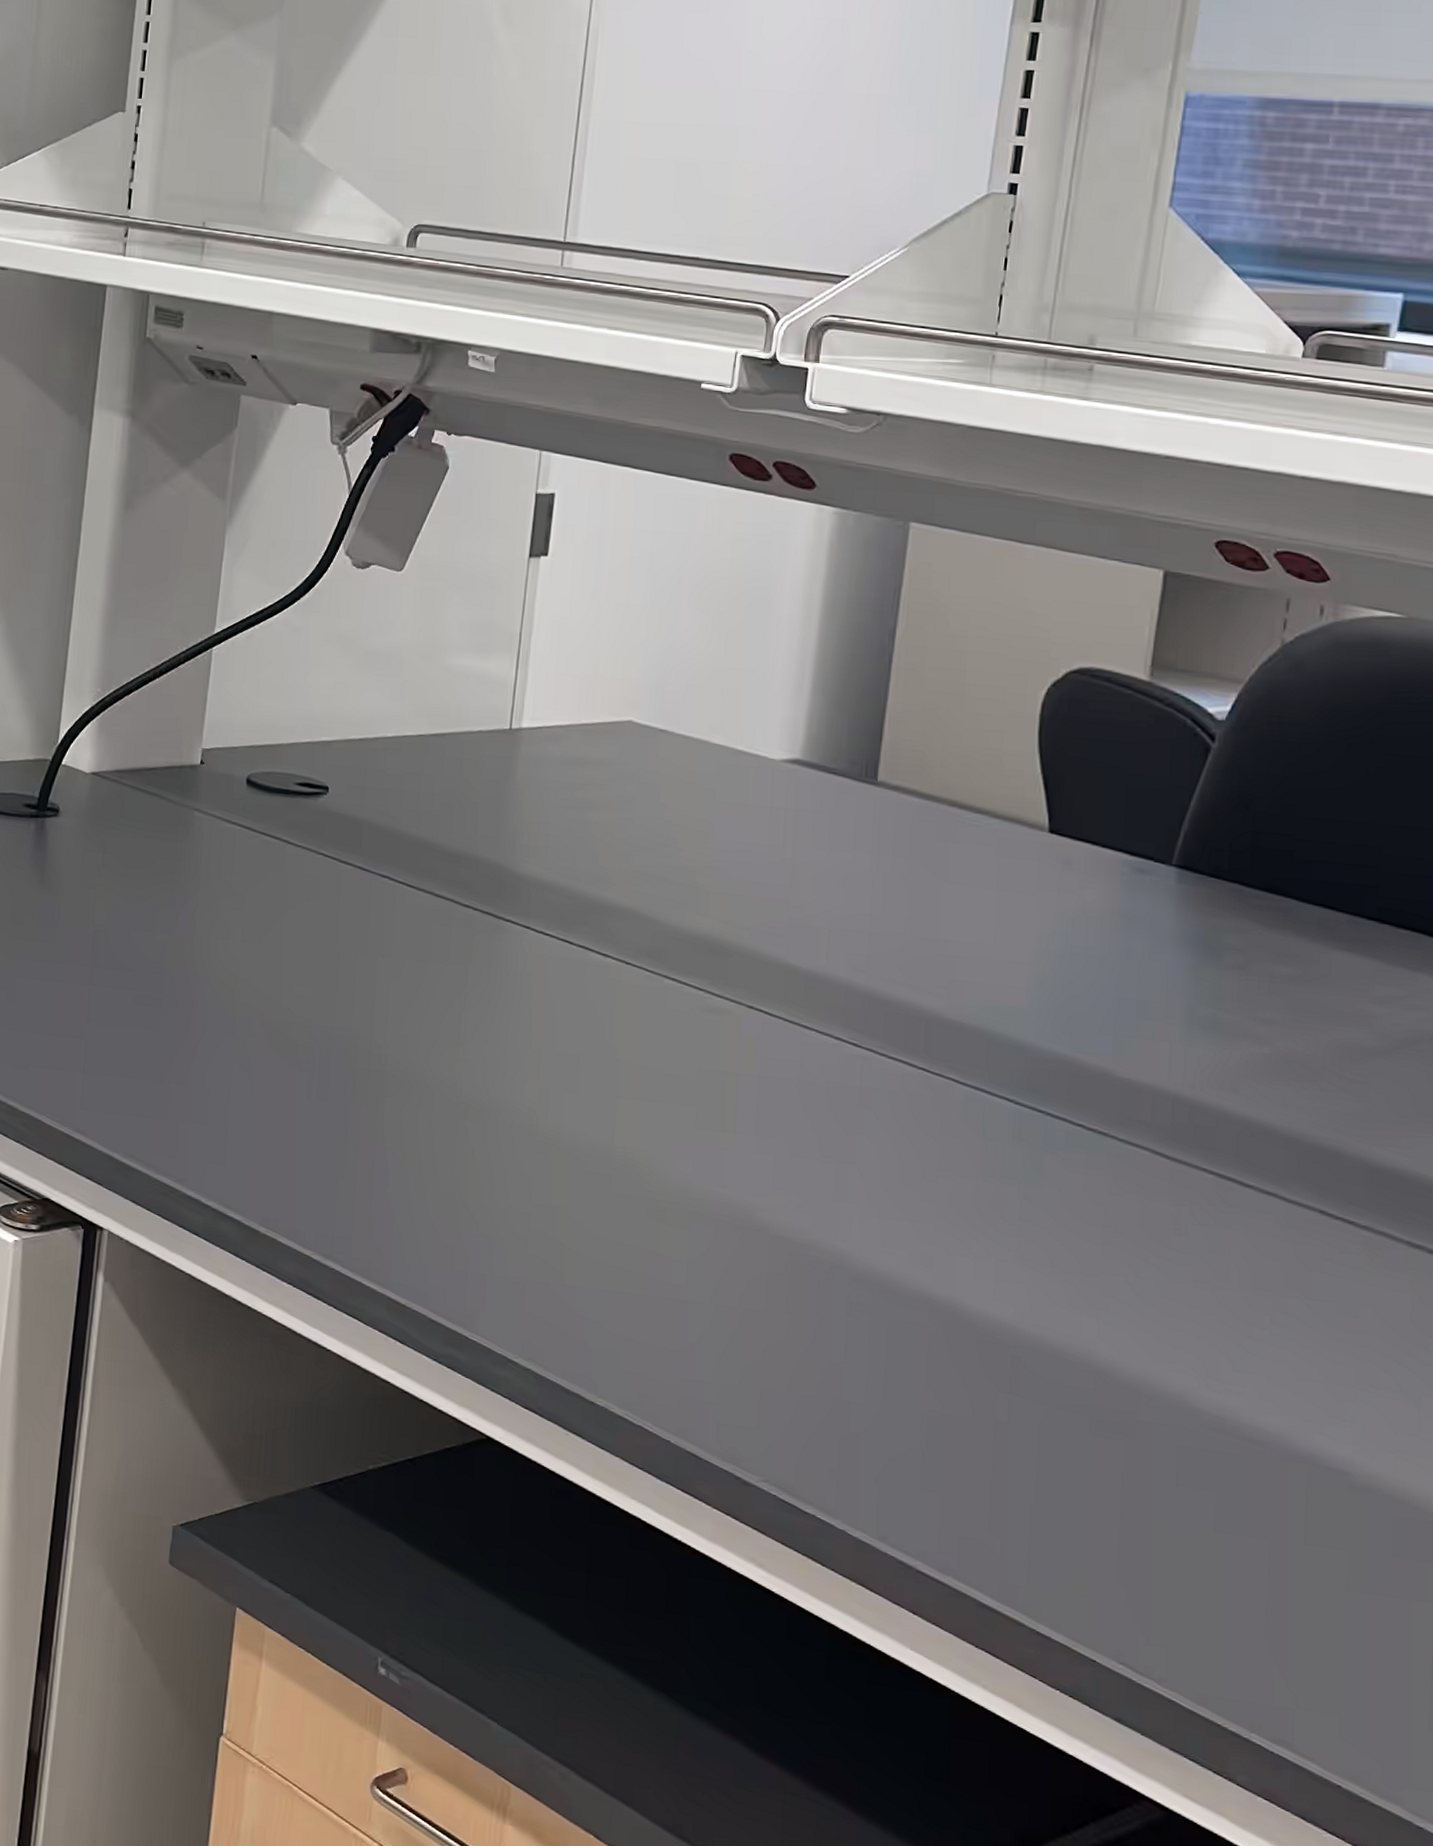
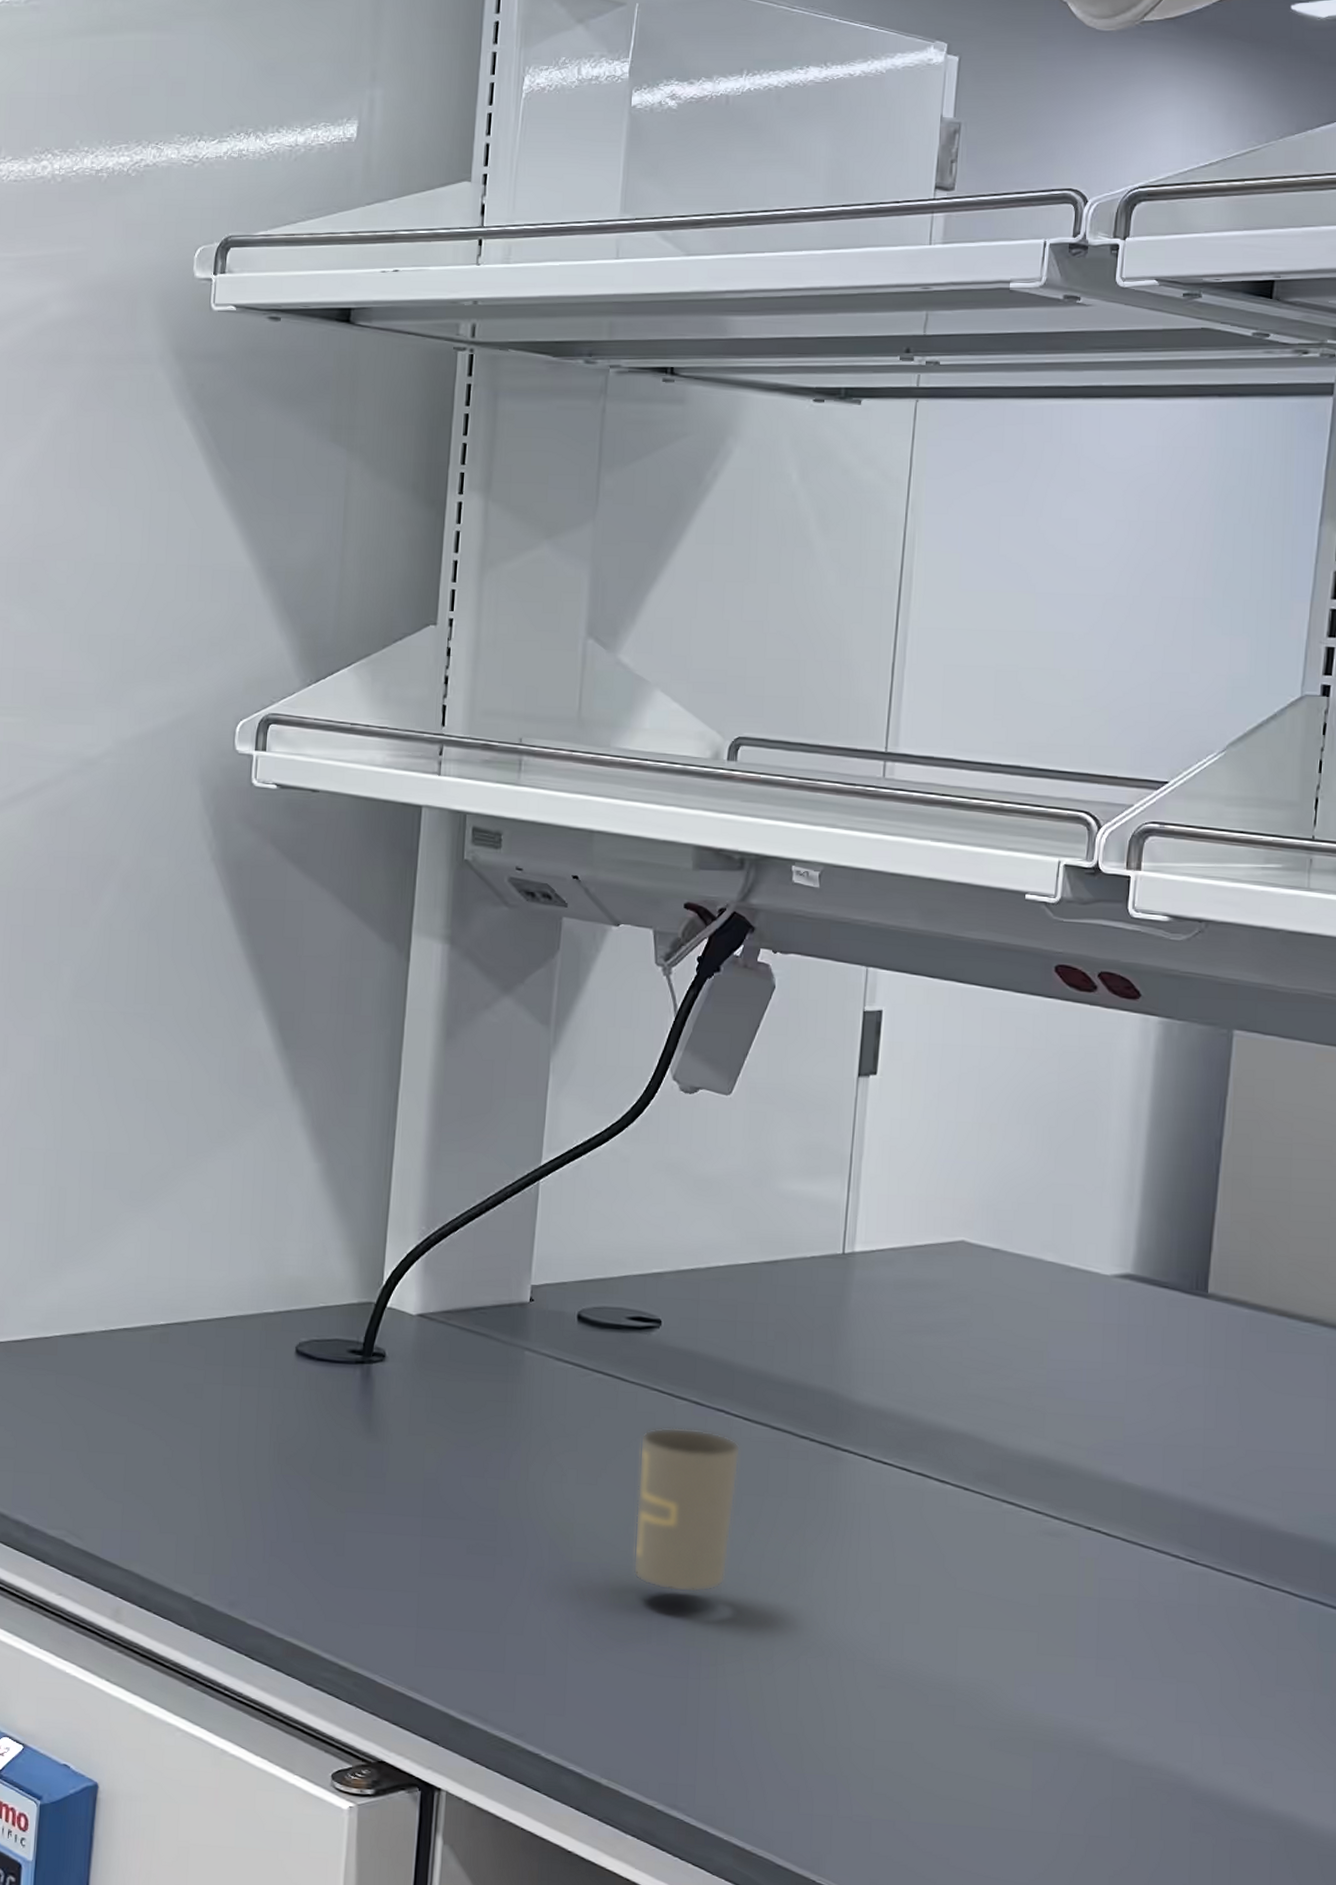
bottle: none [295,890,404,1052] -> present [633,1427,741,1593]

